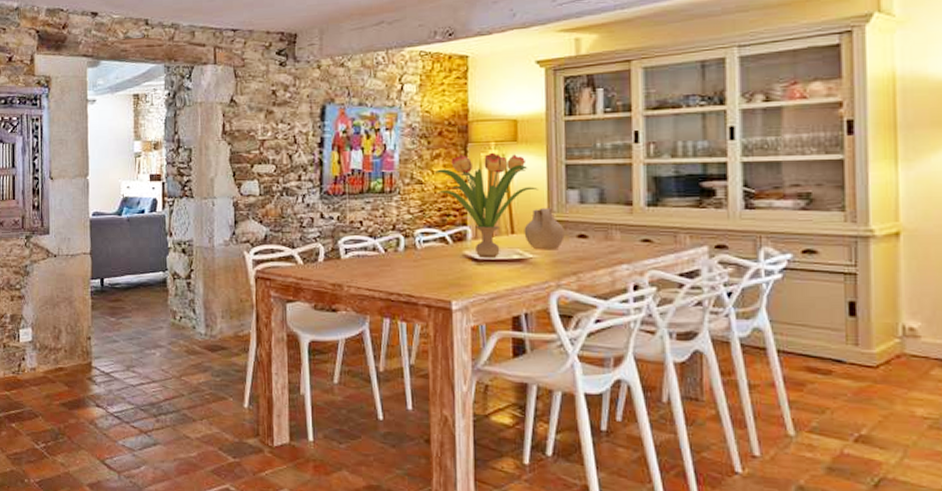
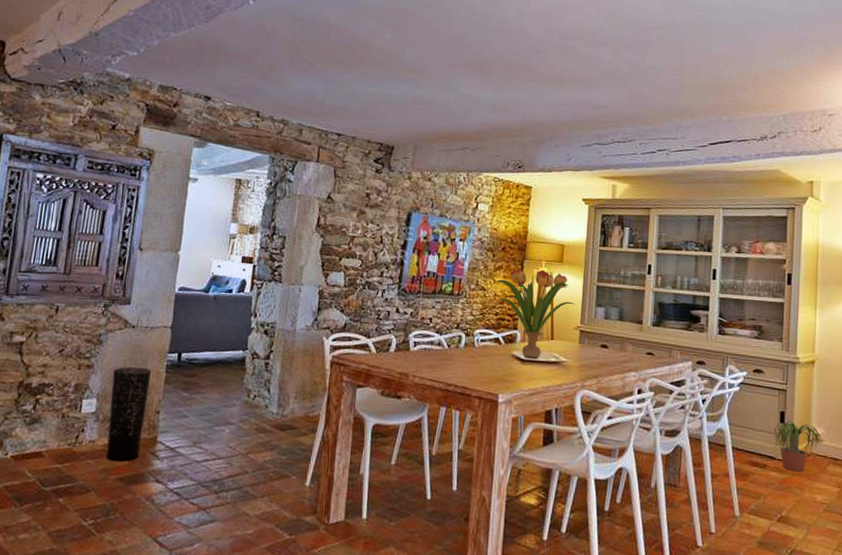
umbrella stand: none [43,295,78,387] -> present [106,367,151,462]
ceramic pitcher: present [524,207,565,250] -> none [561,320,592,356]
potted plant: none [840,313,921,379] -> present [773,420,823,472]

